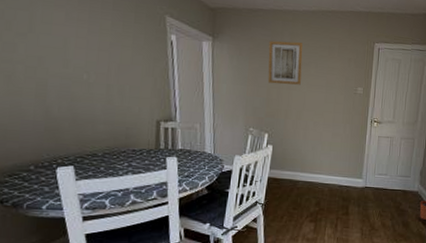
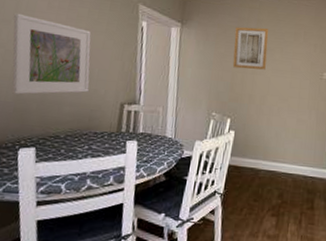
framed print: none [29,25,122,113] -> present [12,13,91,95]

